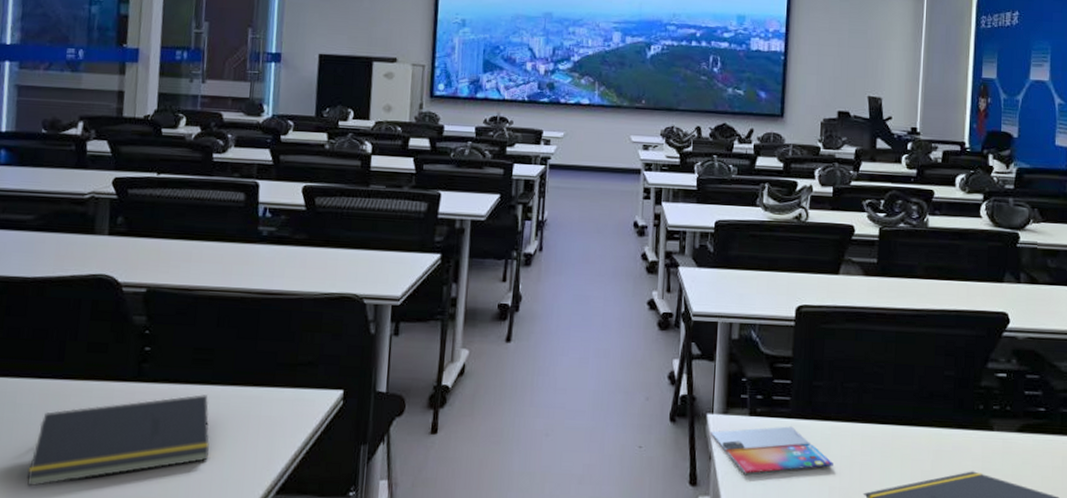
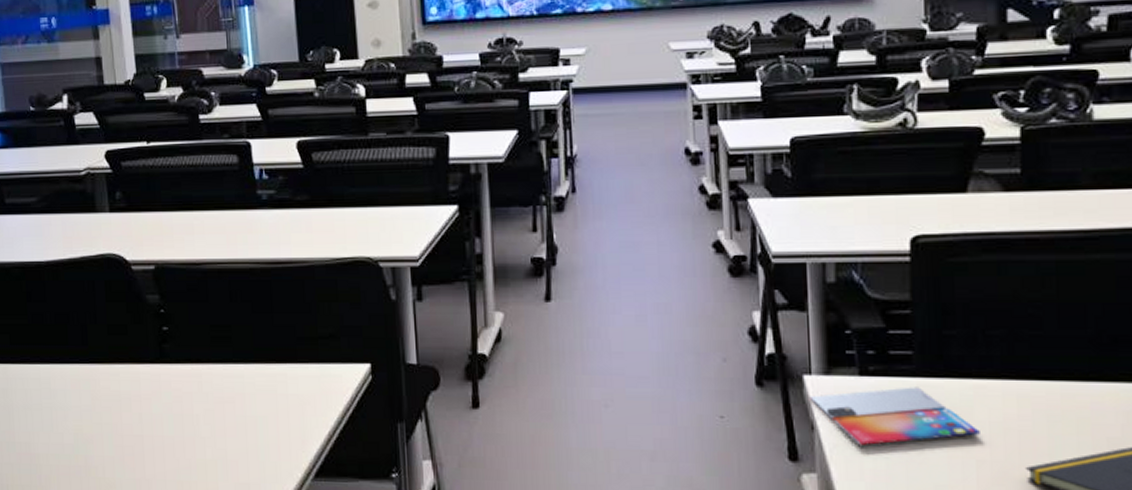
notepad: present [26,395,210,487] -> none [72,374,241,472]

